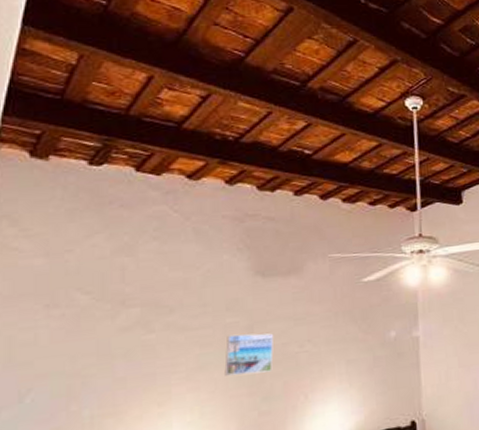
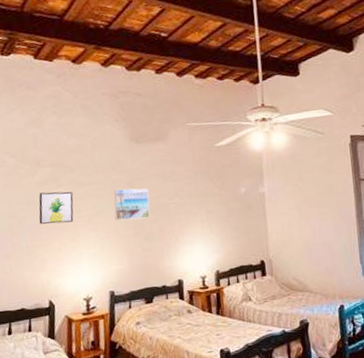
wall art: none [114,339,169,384] -> present [38,191,74,224]

